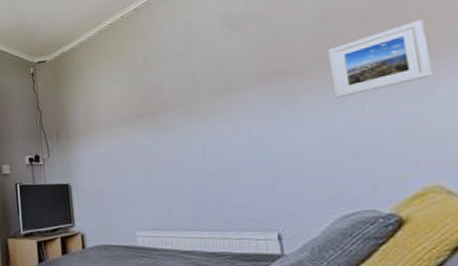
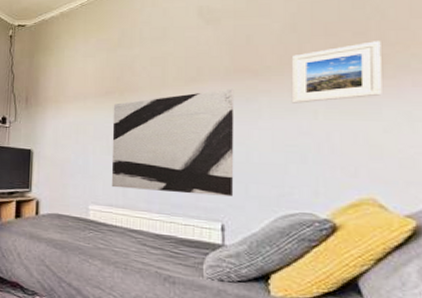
wall art: none [146,92,285,211] -> present [111,88,235,197]

